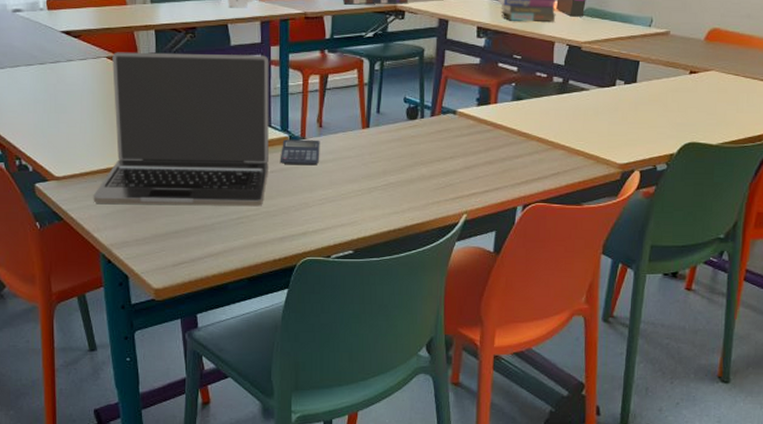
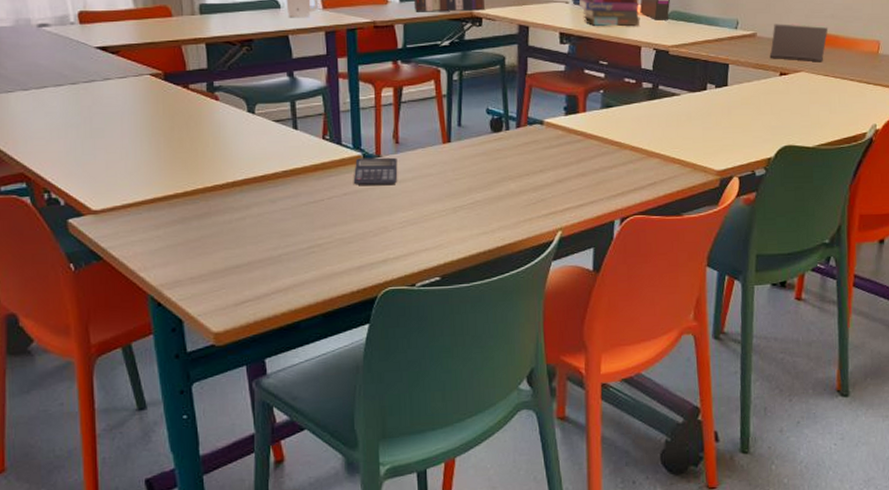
laptop: present [93,52,269,207] -> none [138,68,341,238]
laptop computer: none [682,22,744,62] -> present [770,24,829,62]

